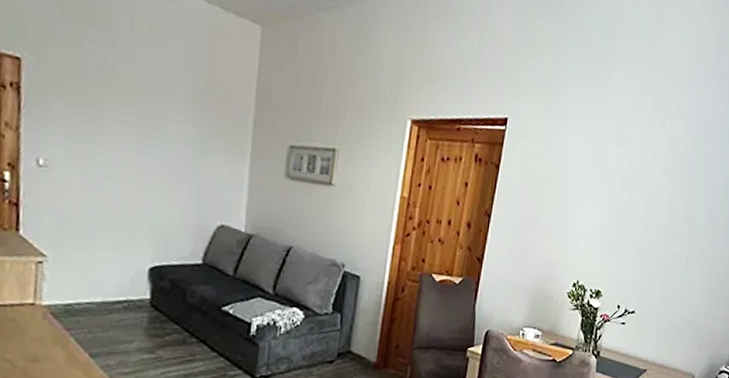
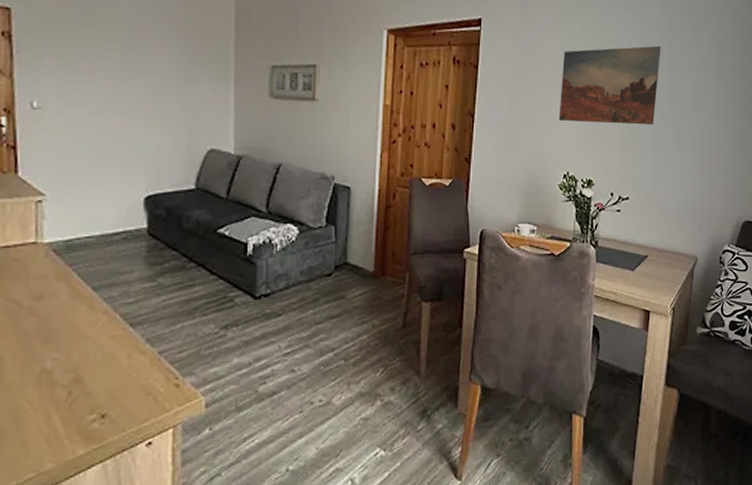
wall art: none [574,159,683,242] -> present [558,45,661,125]

